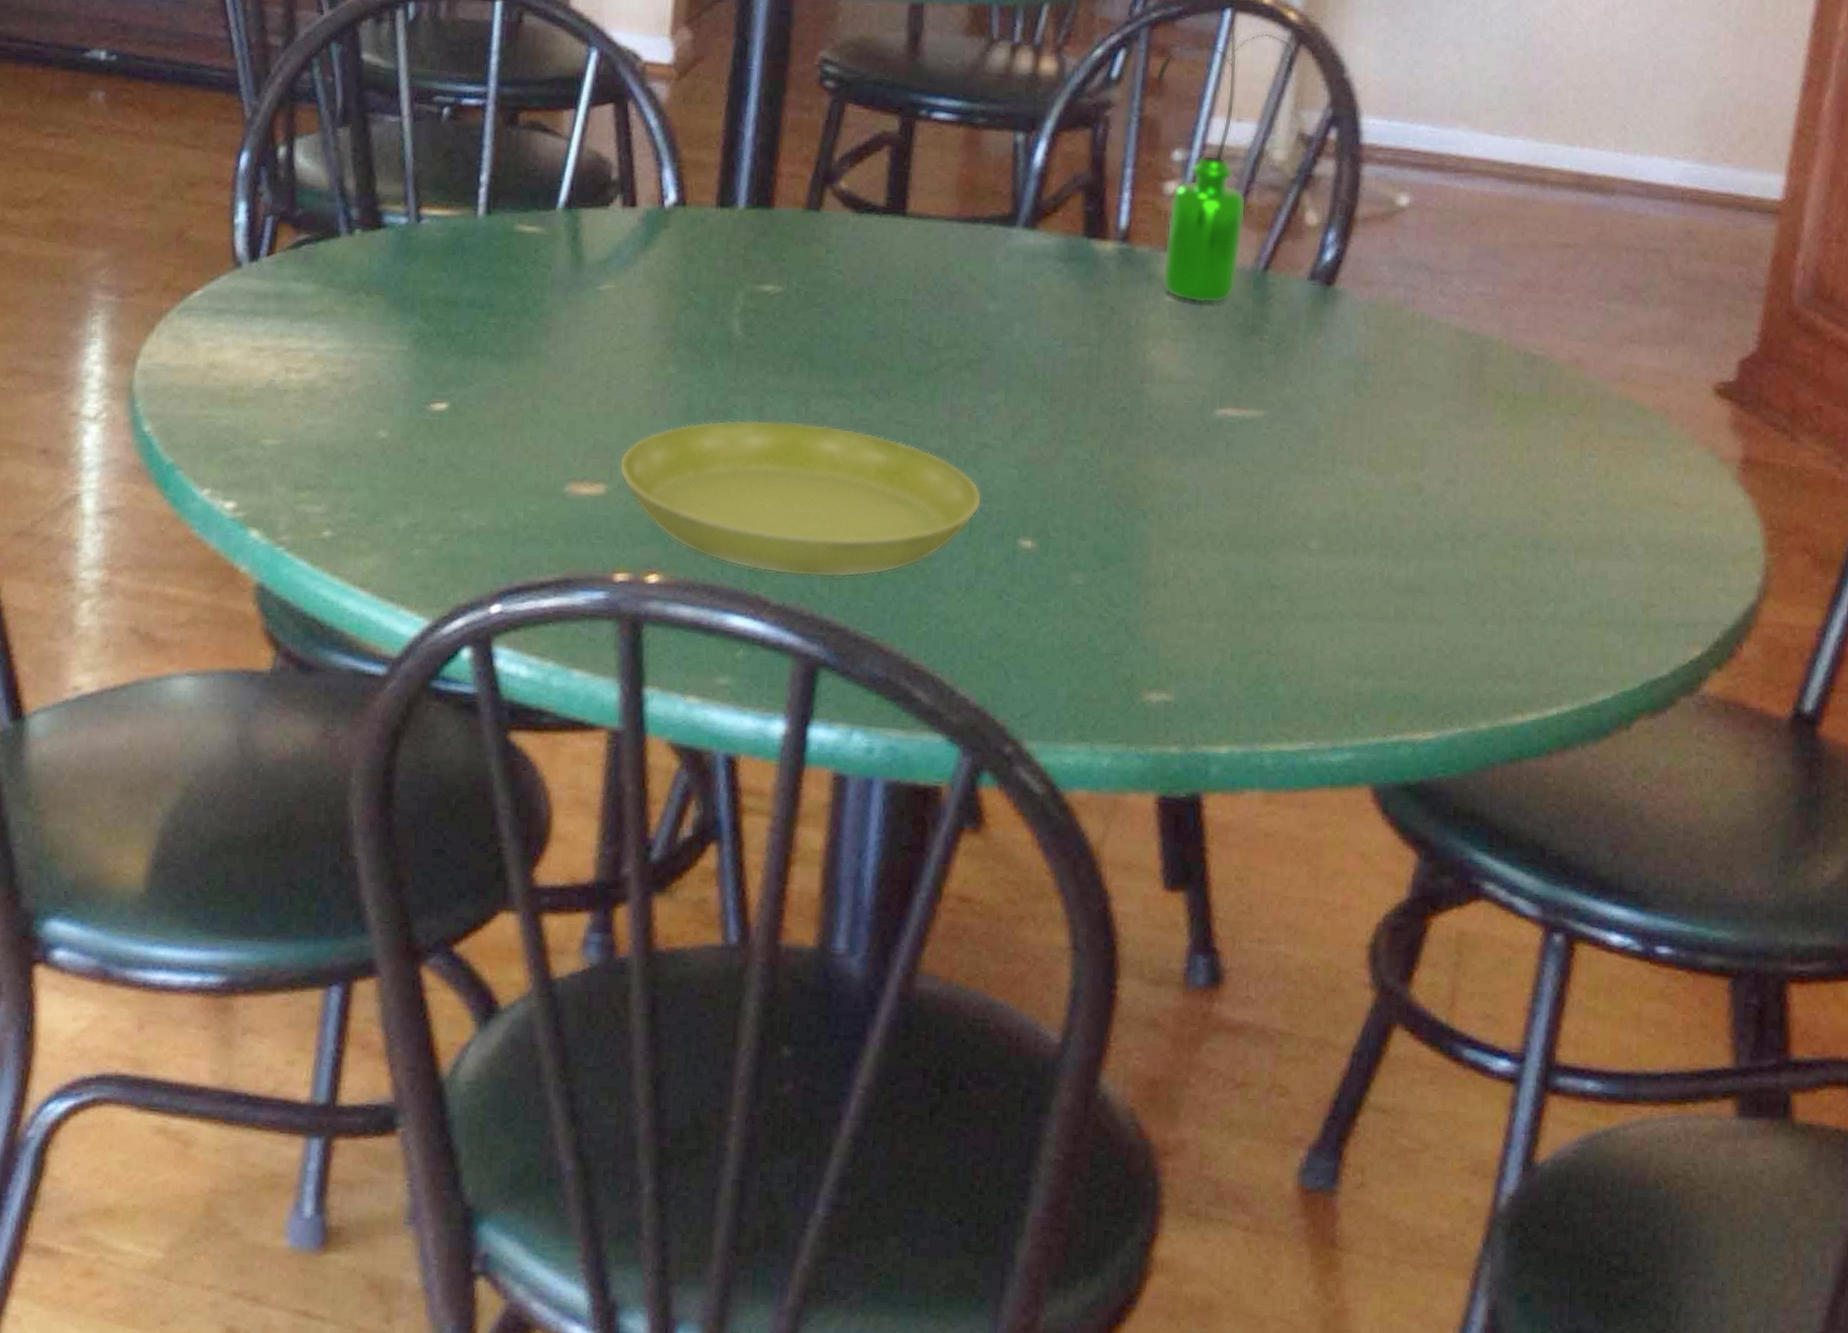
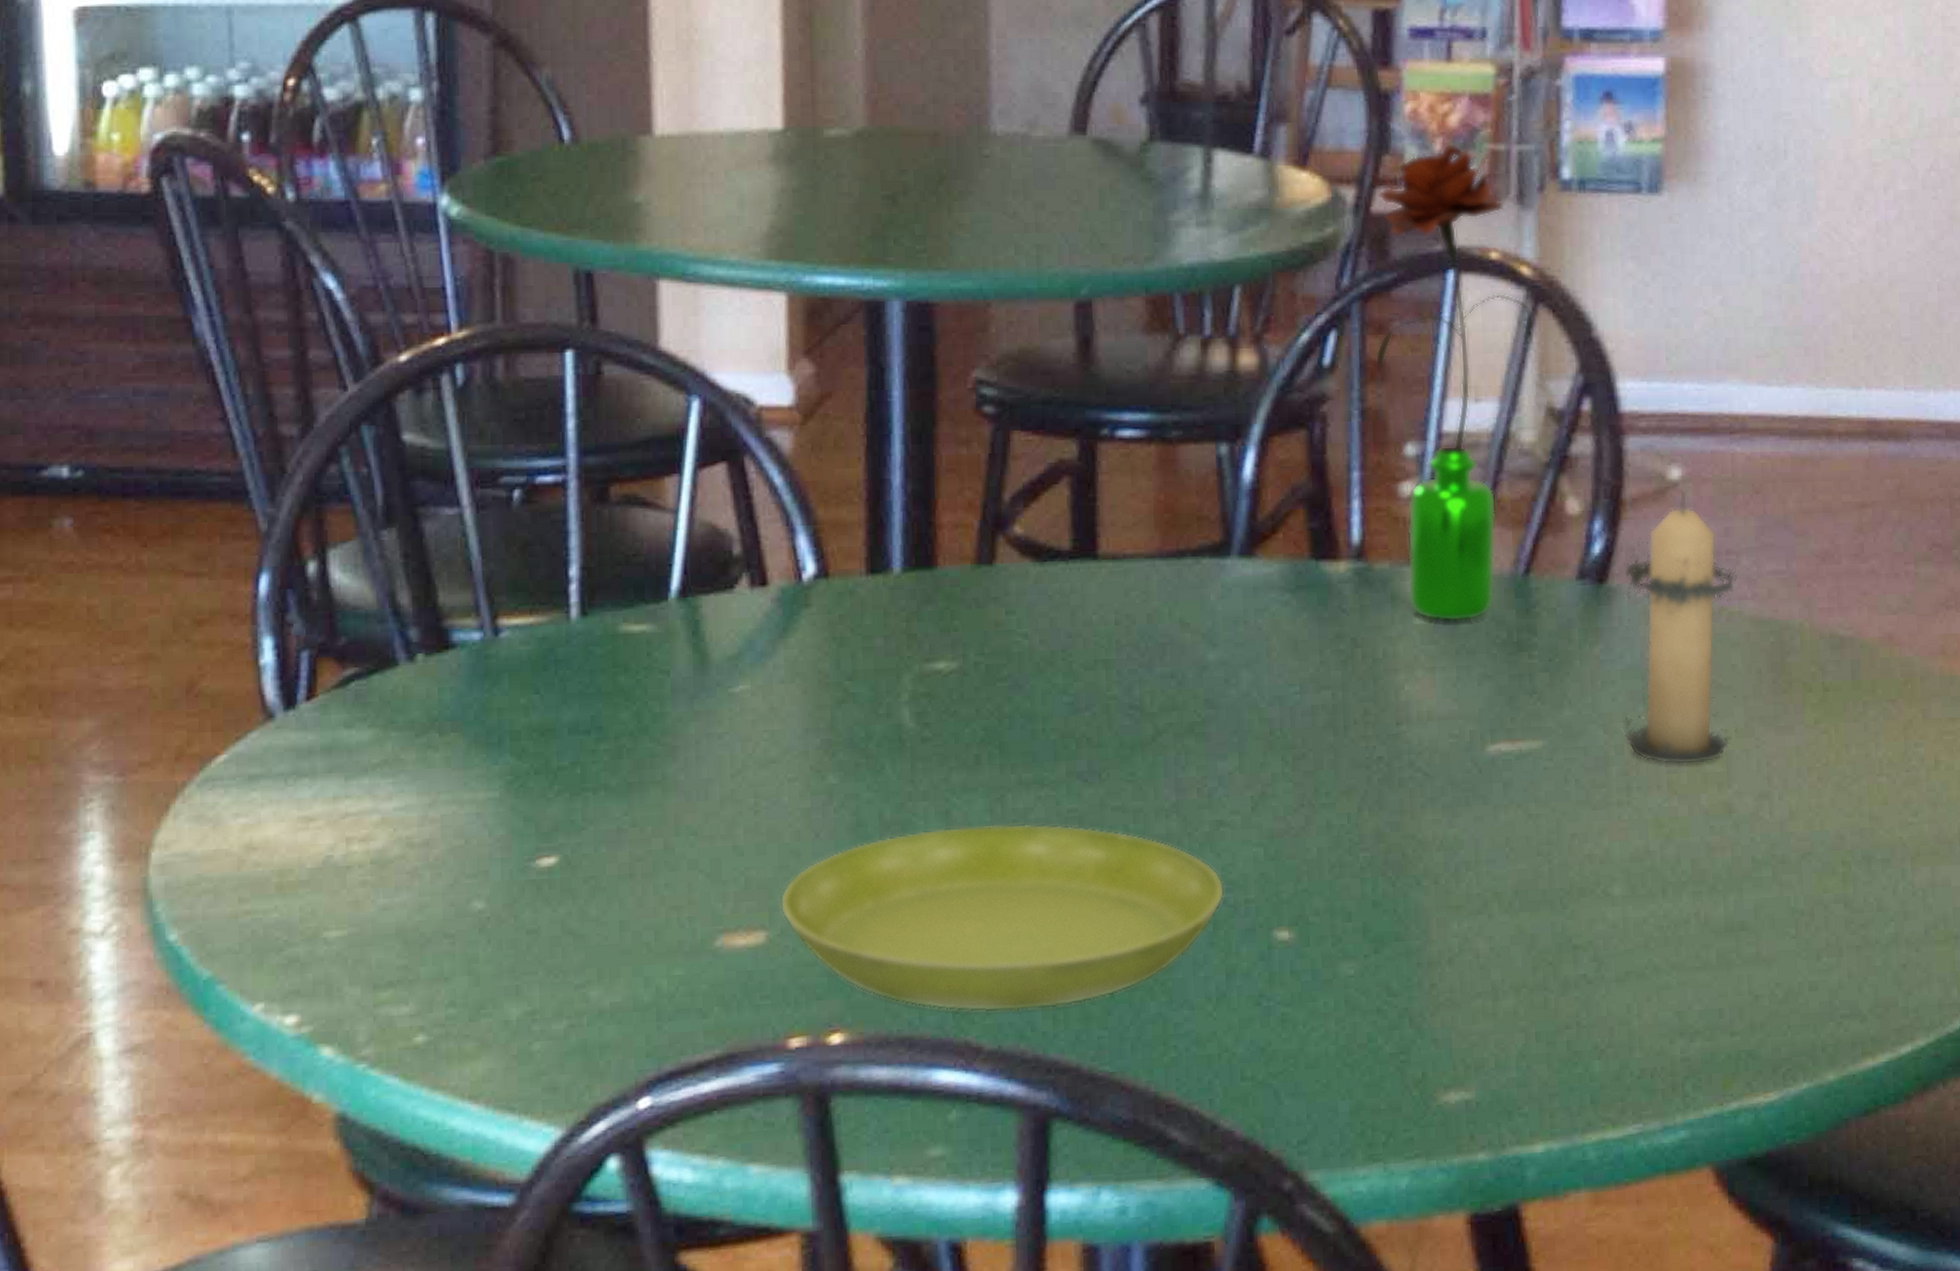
candle: none [1335,215,1448,448] -> present [1624,490,1737,765]

